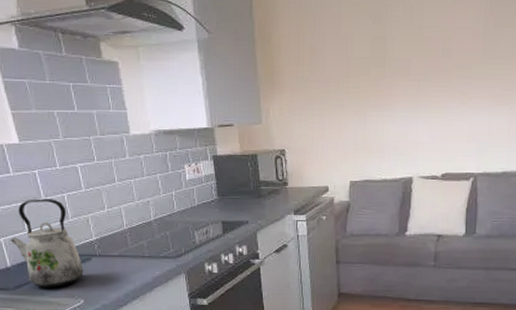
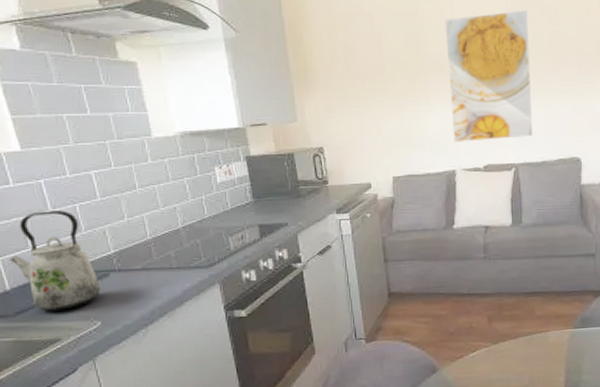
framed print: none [413,11,502,149] -> present [445,10,532,142]

